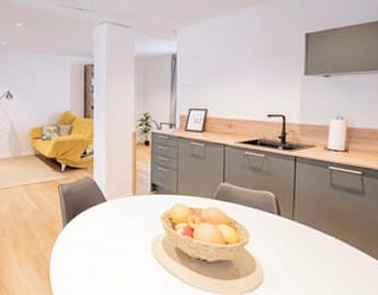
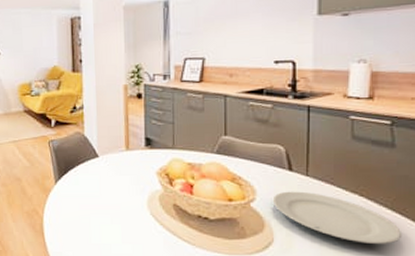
plate: none [263,234,368,281] -> present [272,191,401,244]

